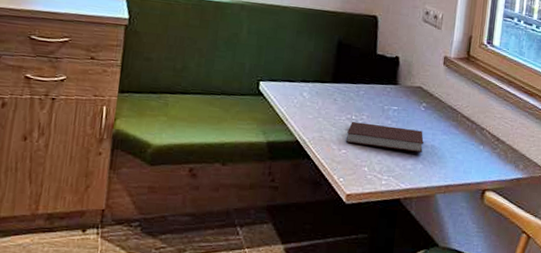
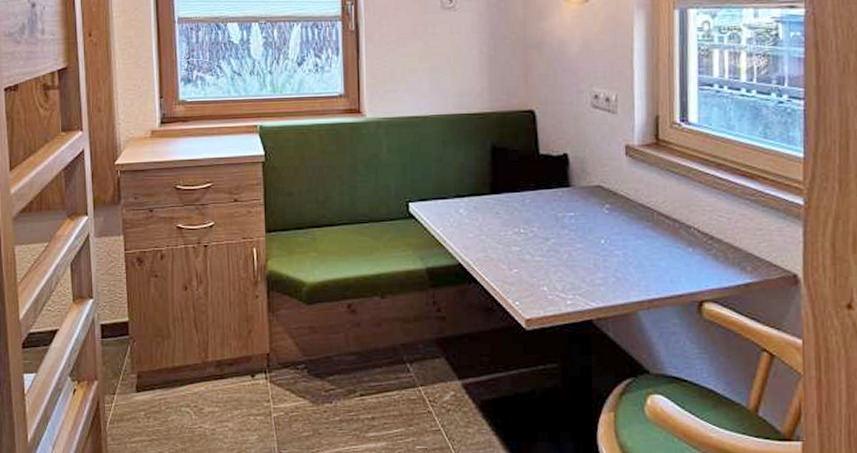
notebook: present [345,122,424,153] -> none [516,235,613,263]

